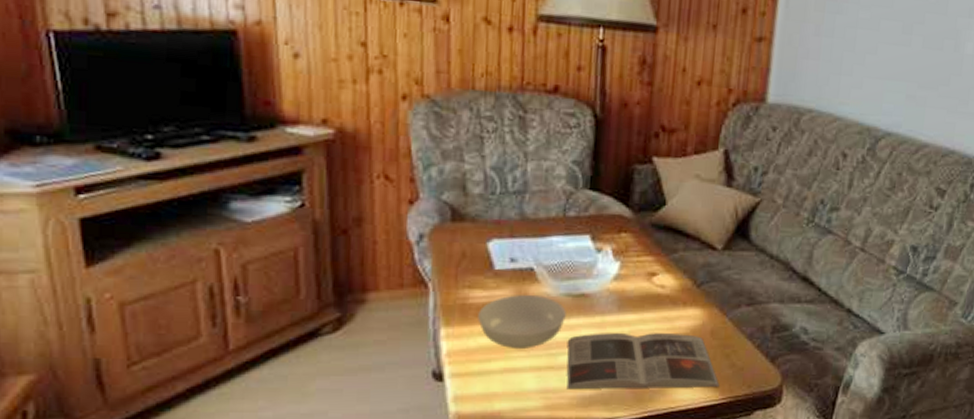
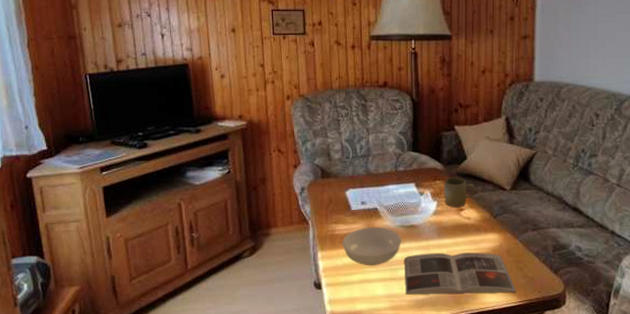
mug: none [630,228,675,271] -> present [443,177,476,207]

